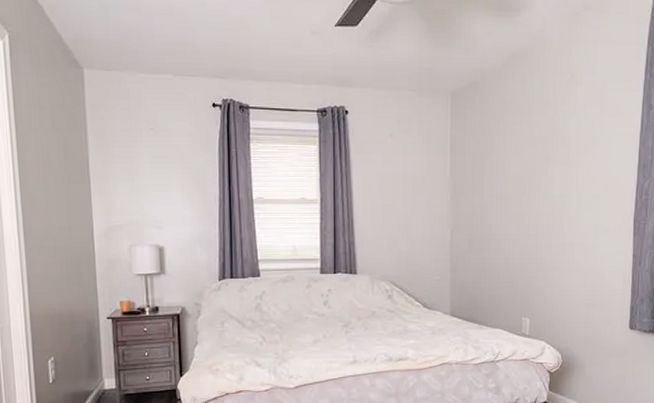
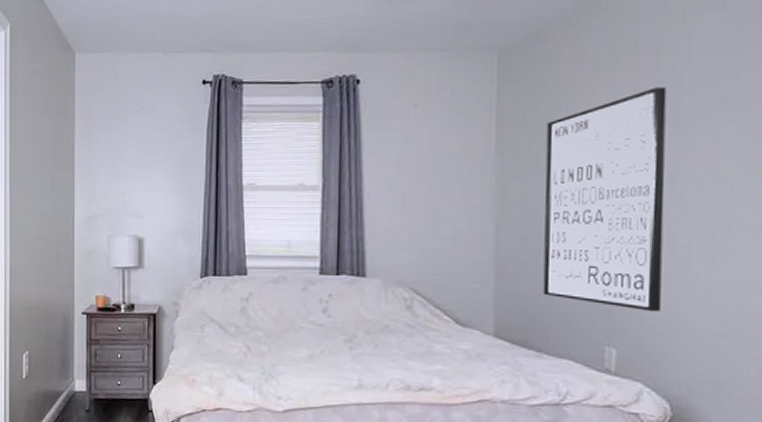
wall art: none [483,128,561,291] -> present [543,87,667,313]

